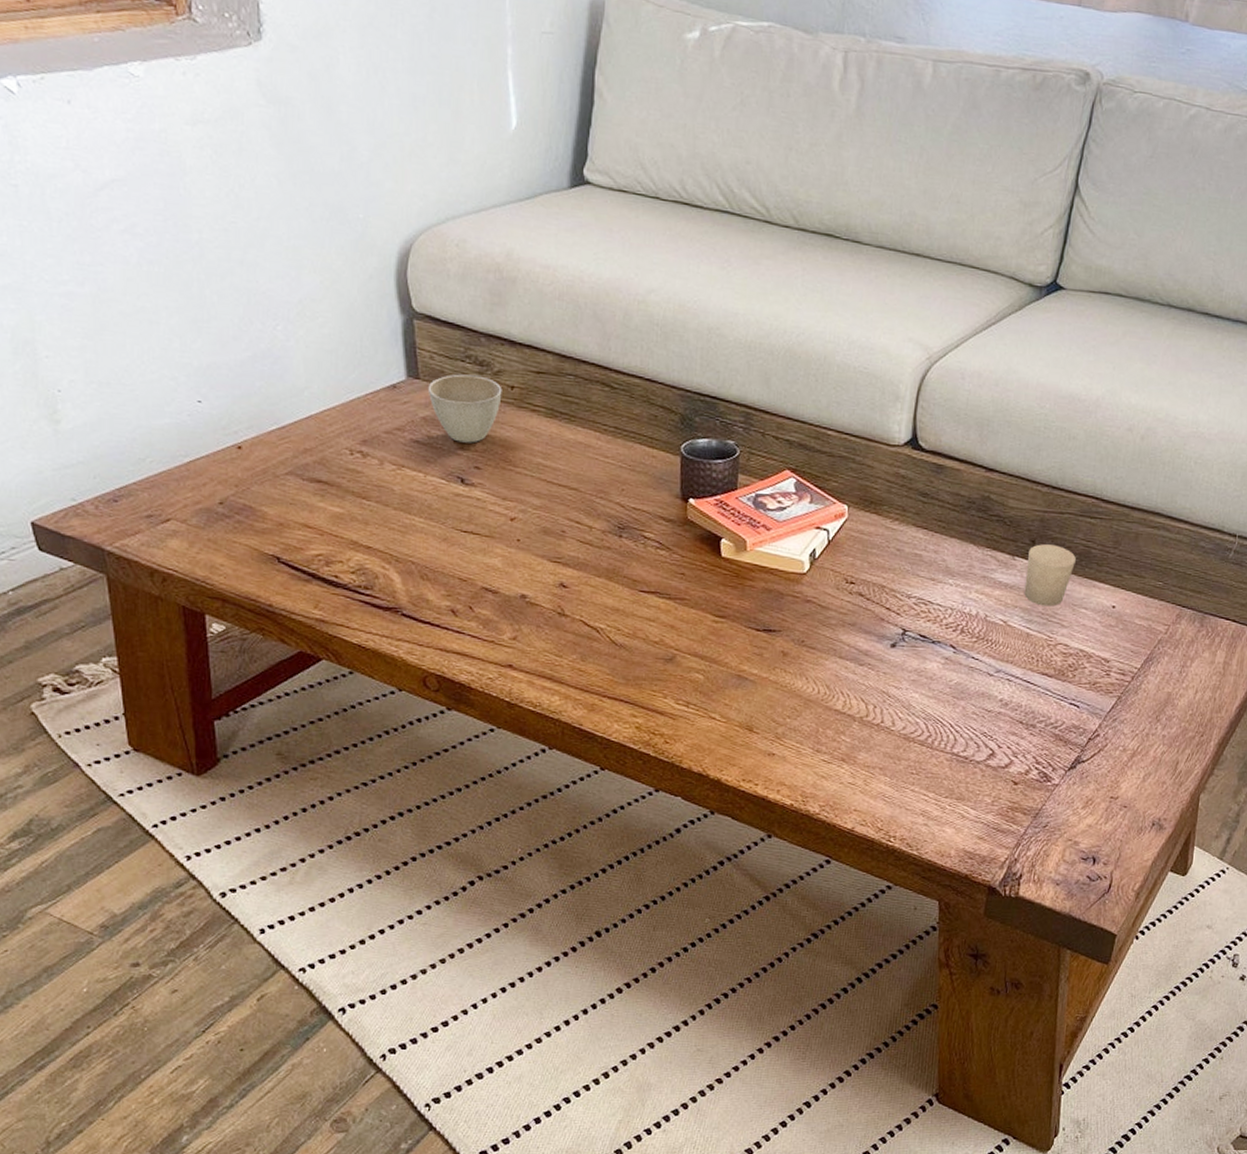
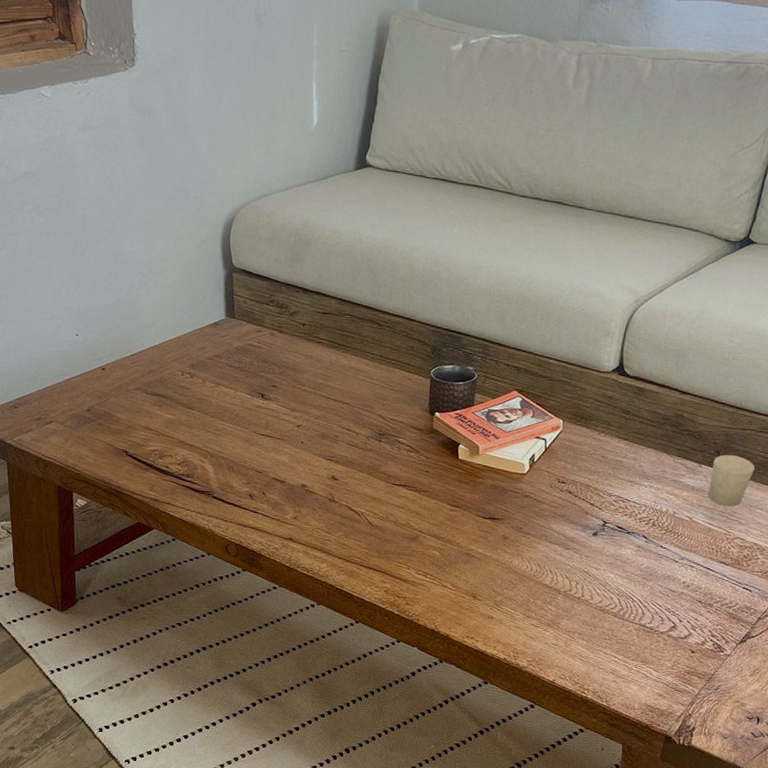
cup: present [427,374,502,443] -> none [240,314,296,367]

